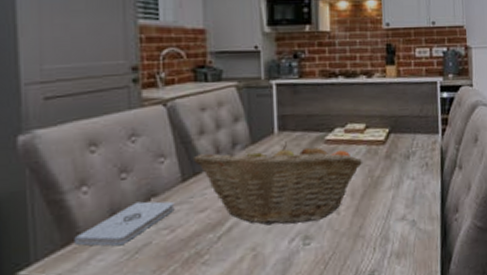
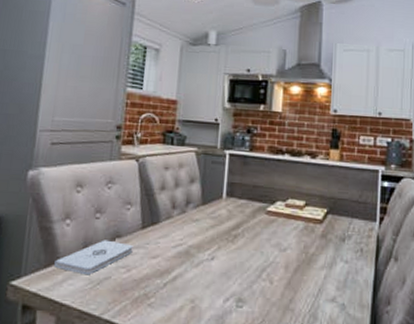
fruit basket: present [192,142,363,226] -> none [152,206,300,286]

